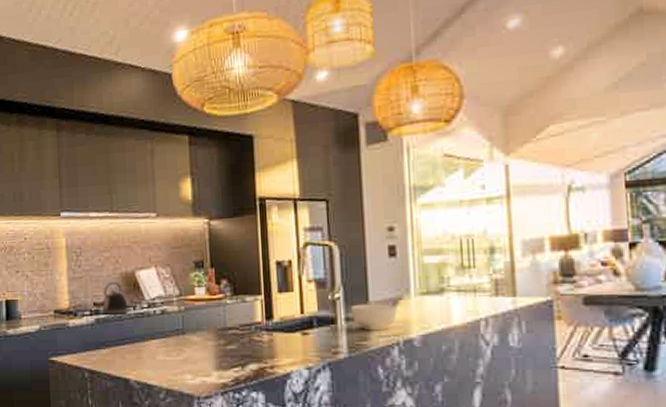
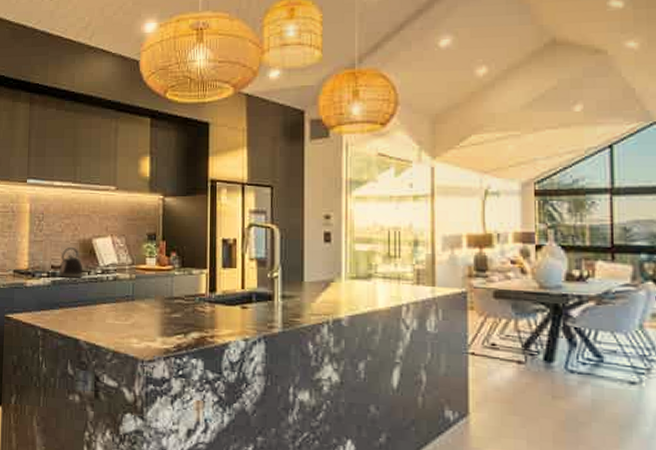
bowl: present [350,303,398,331] -> none [287,283,329,310]

